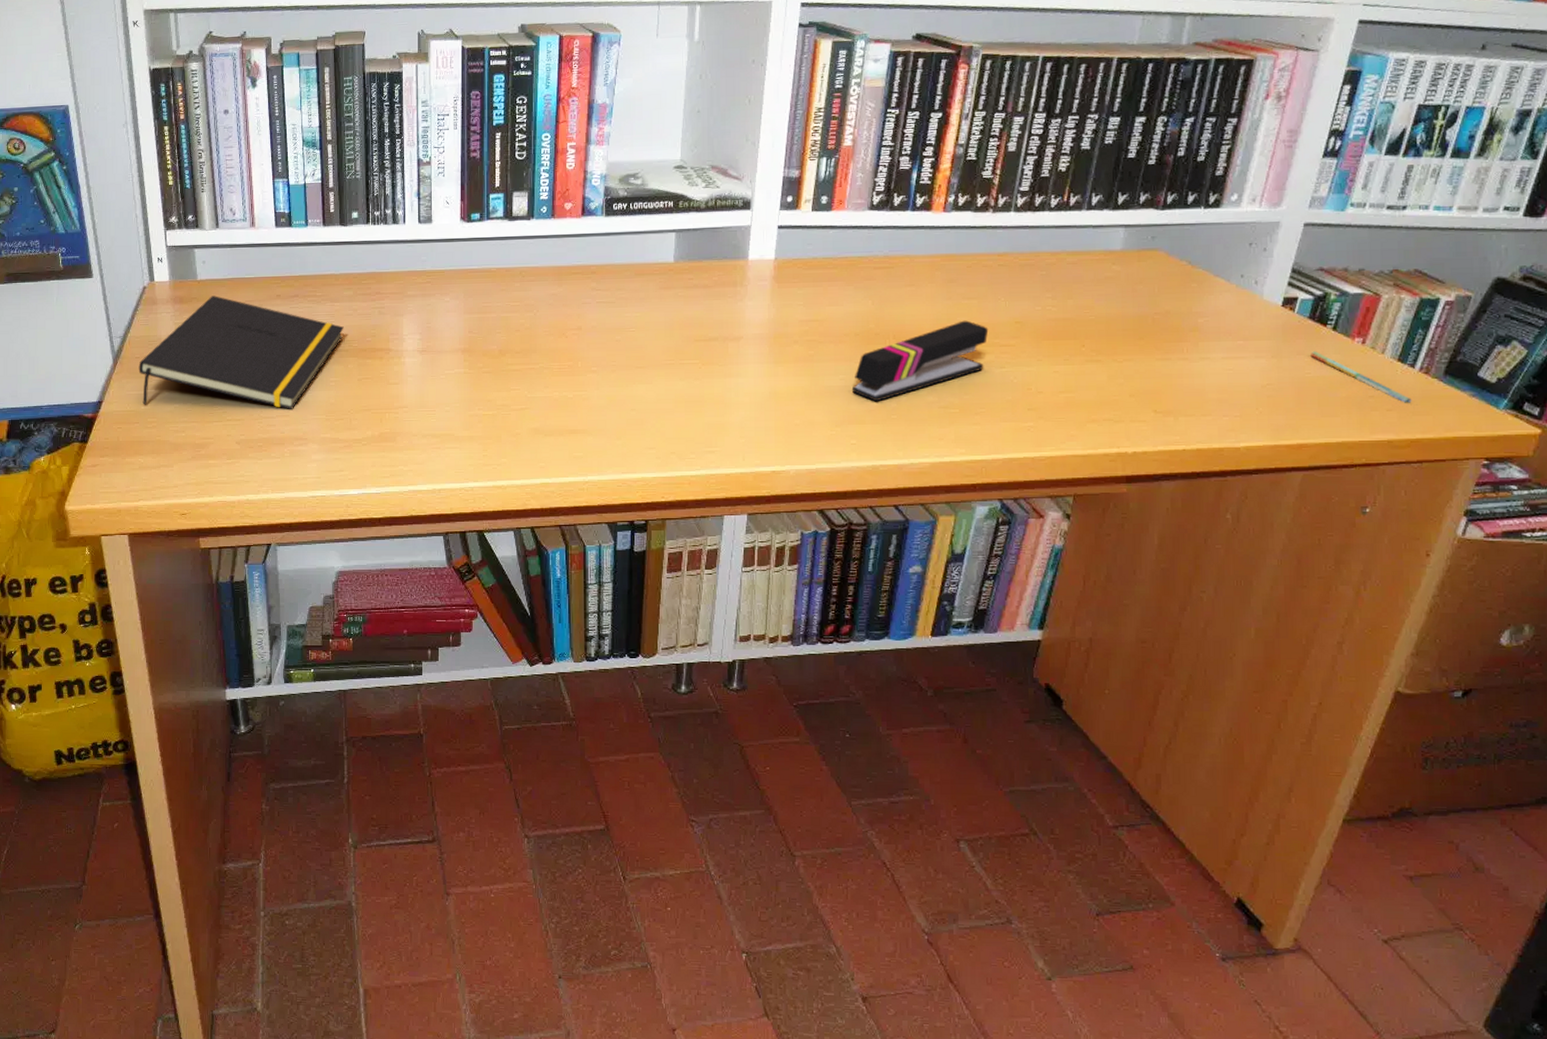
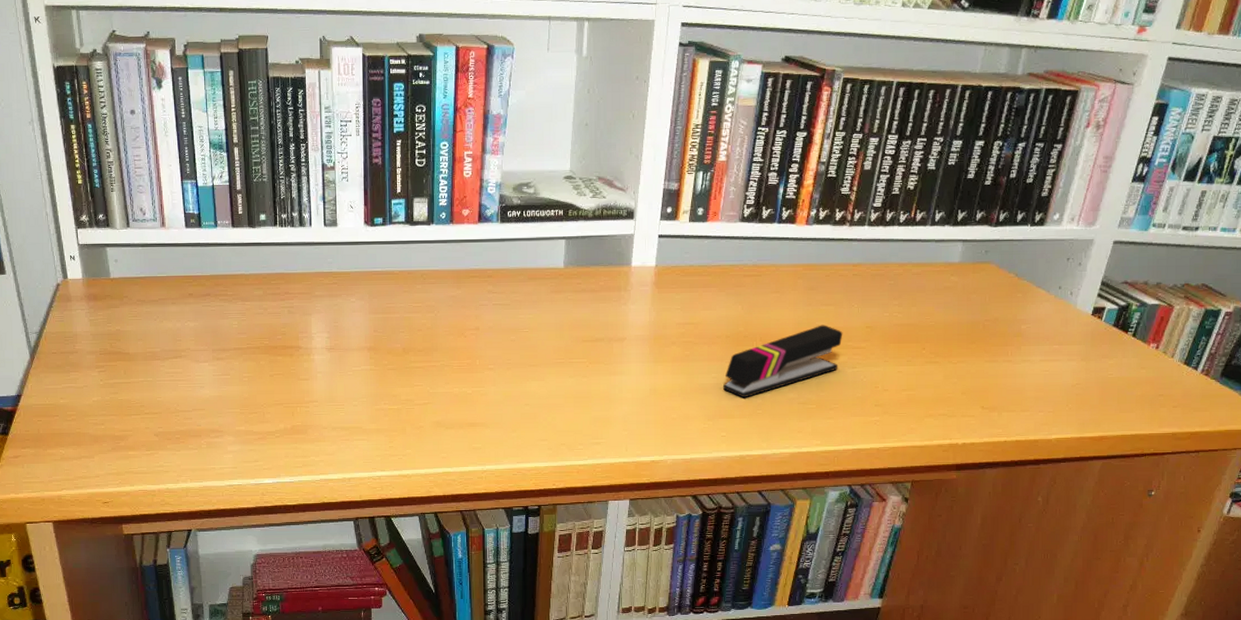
notepad: present [138,296,344,410] -> none [55,293,255,404]
pen: present [1310,351,1412,403] -> none [1113,355,1193,401]

